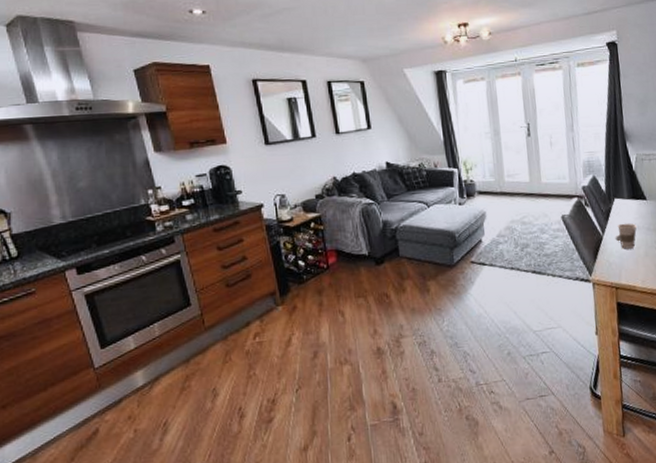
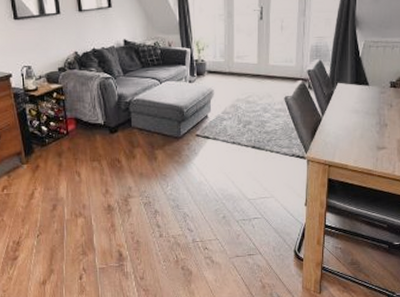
cup: present [615,223,637,249] -> none [333,106,357,131]

